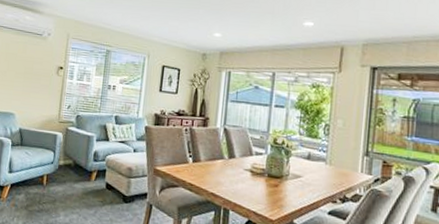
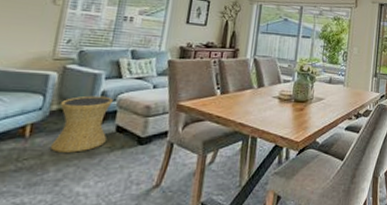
side table: none [59,154,103,203] -> present [49,95,114,153]

